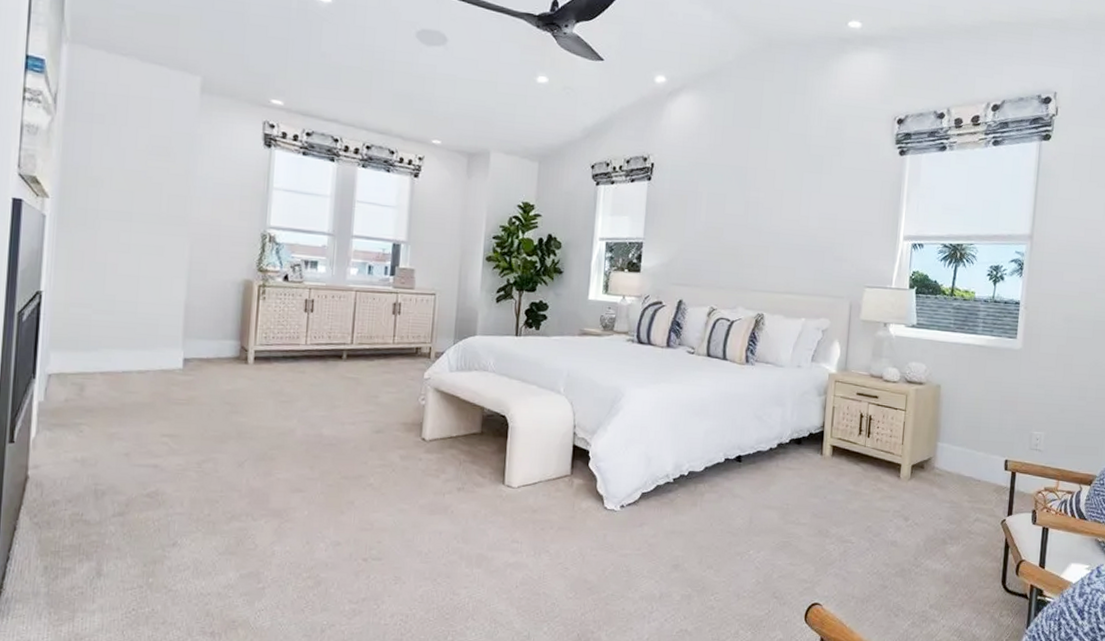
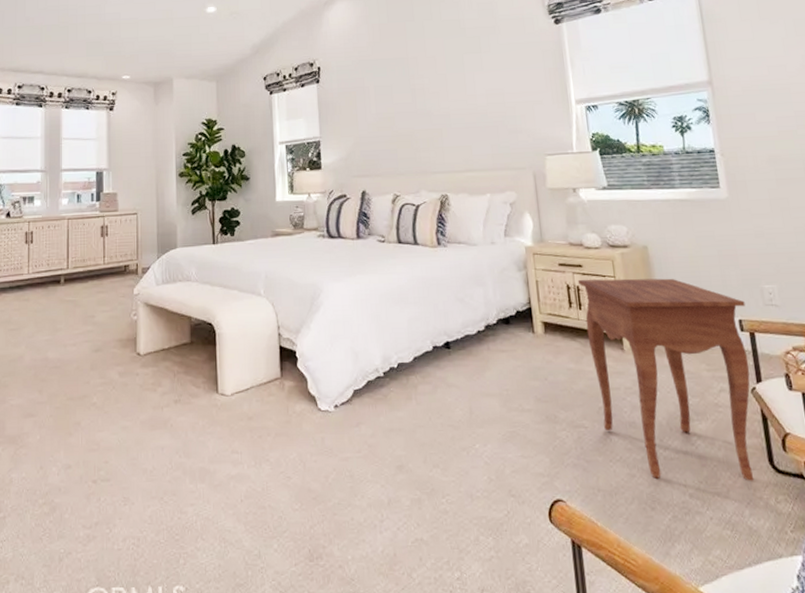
side table: none [869,409,1014,598] -> present [577,278,754,481]

